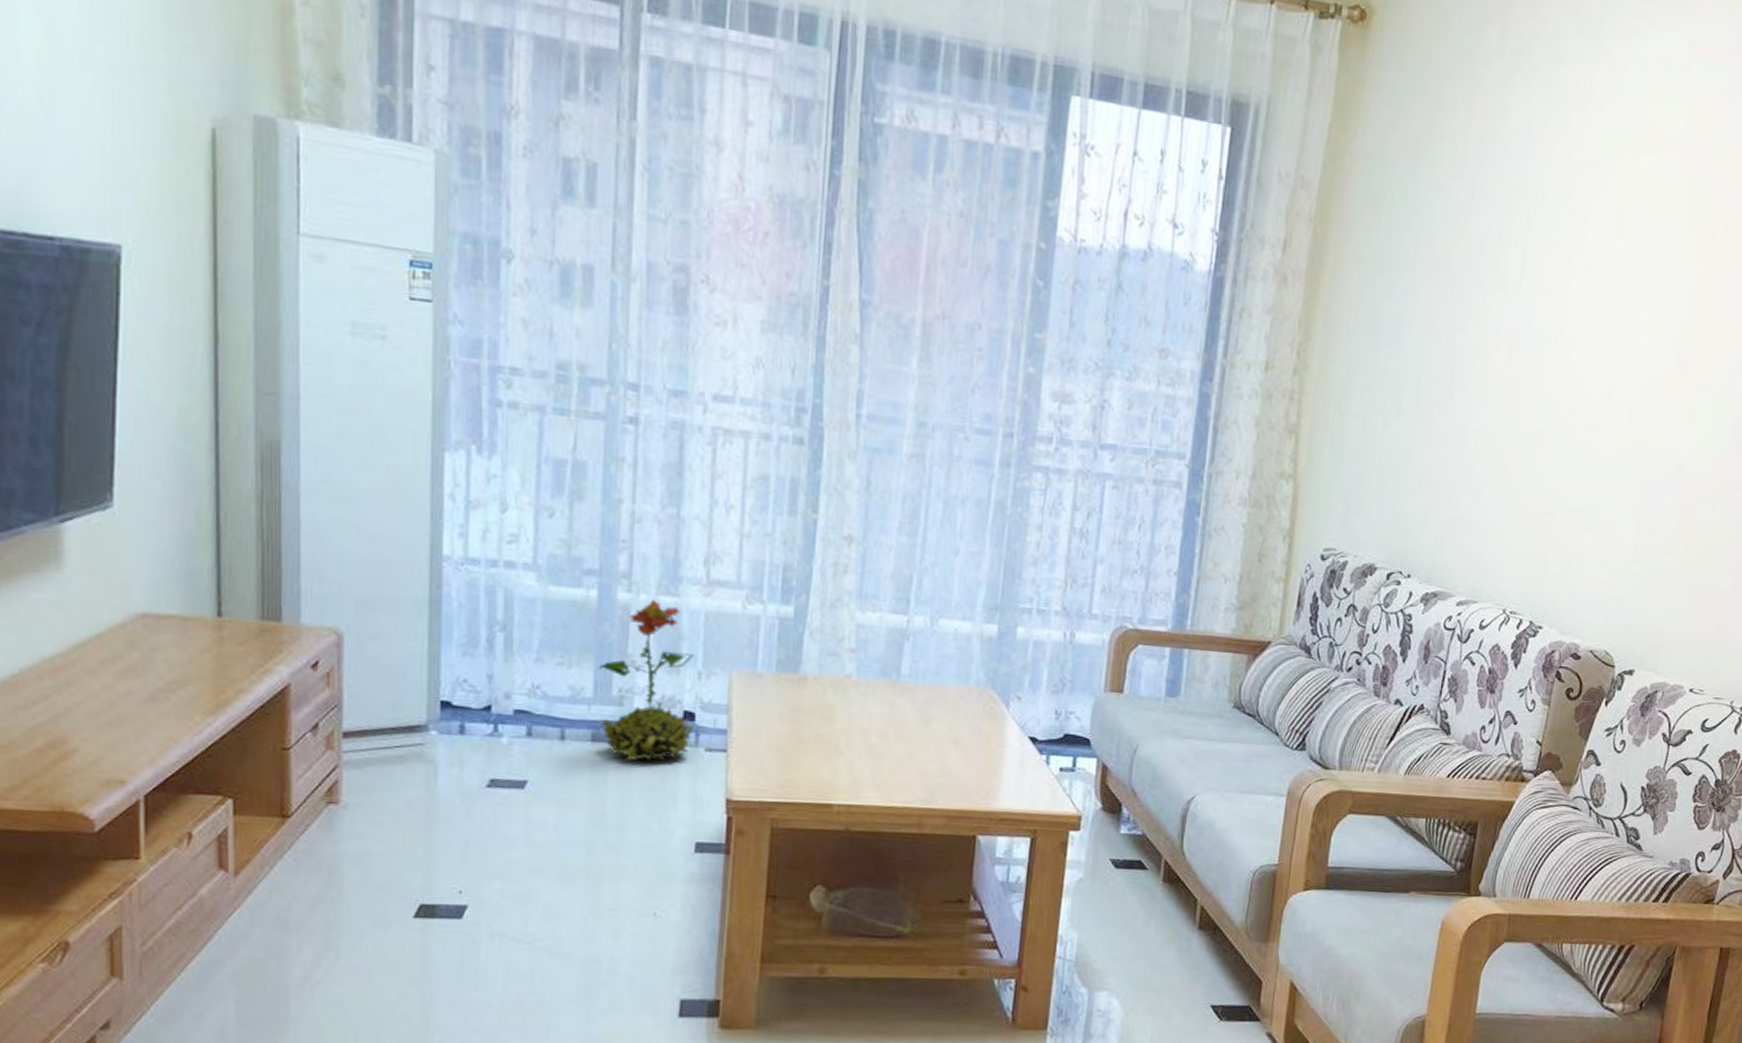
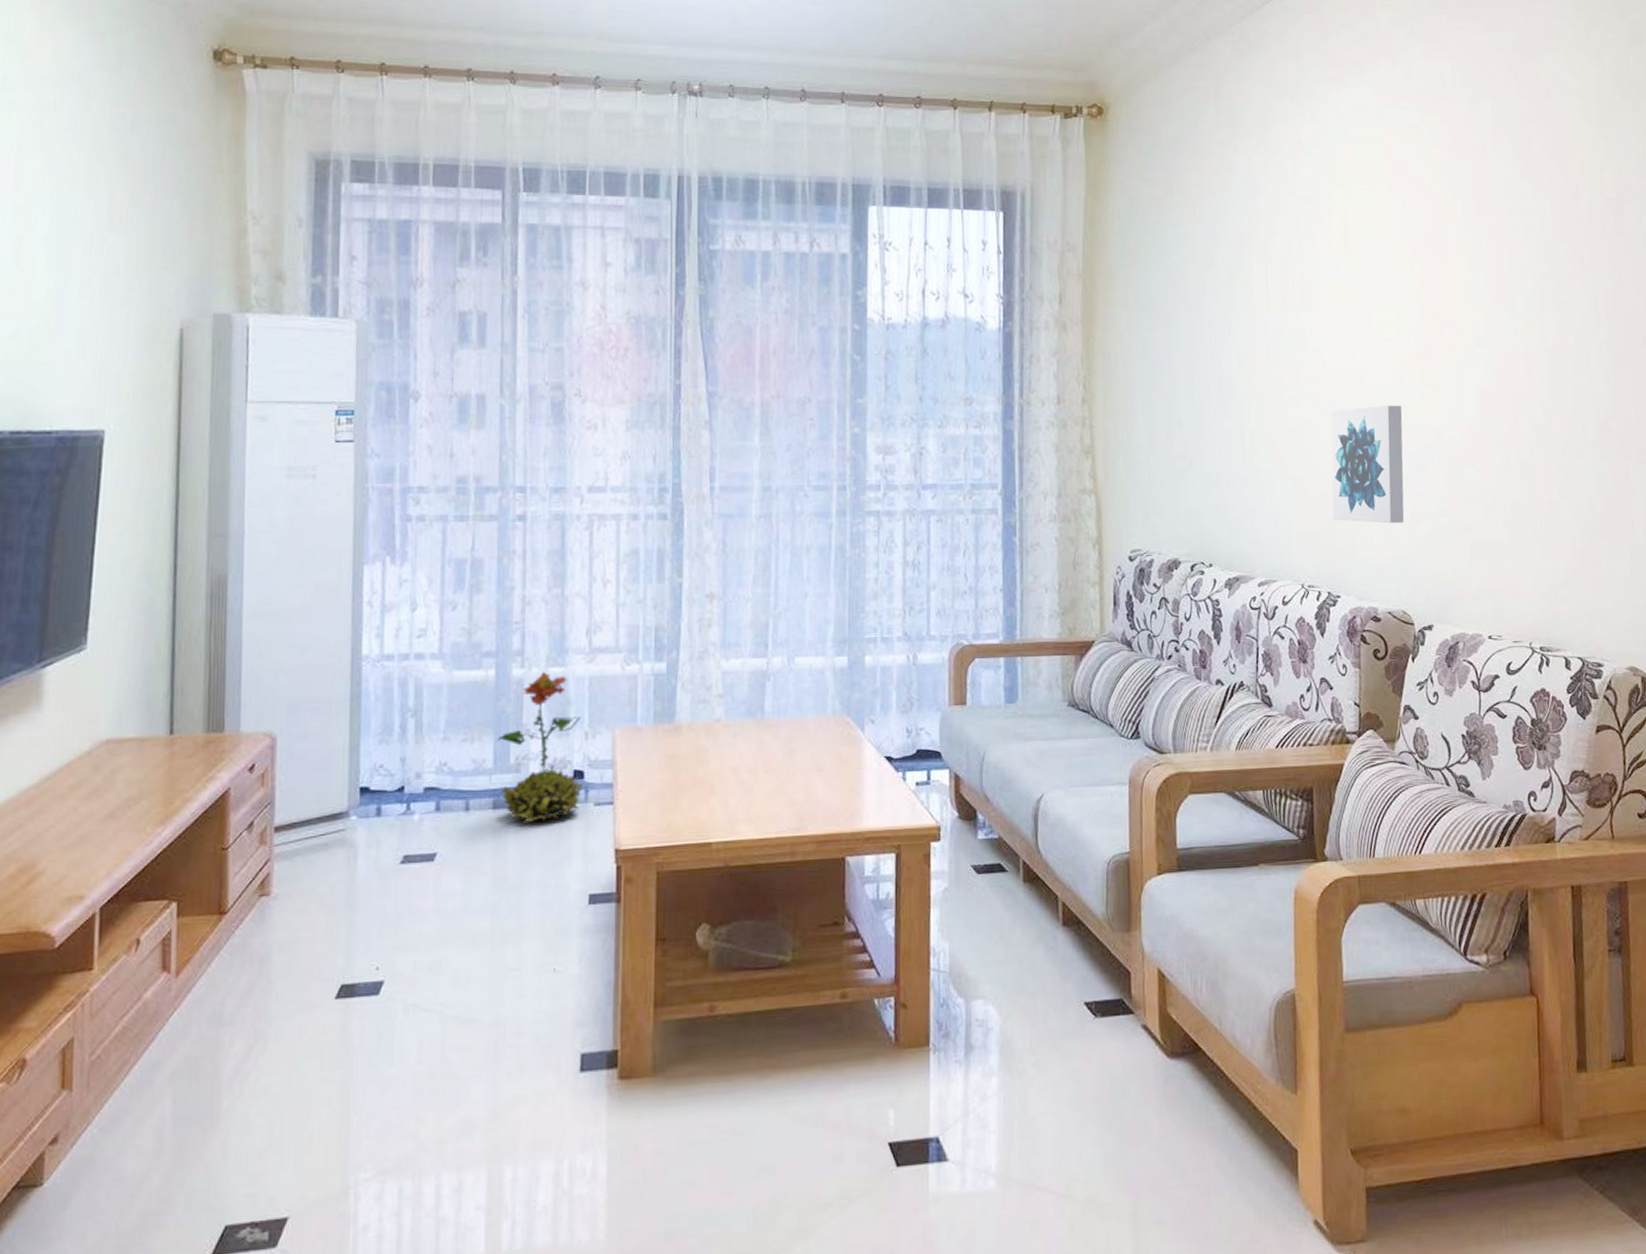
wall art: none [1550,420,1648,557] -> present [1331,405,1404,524]

